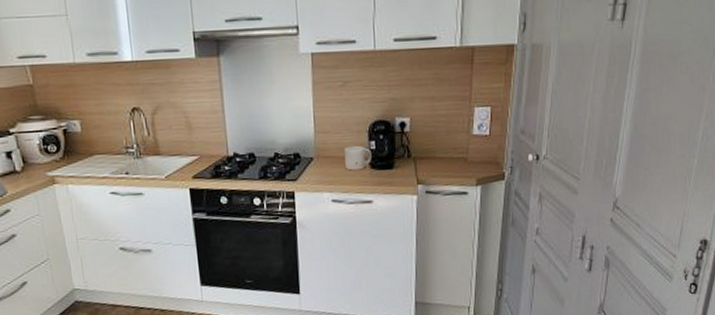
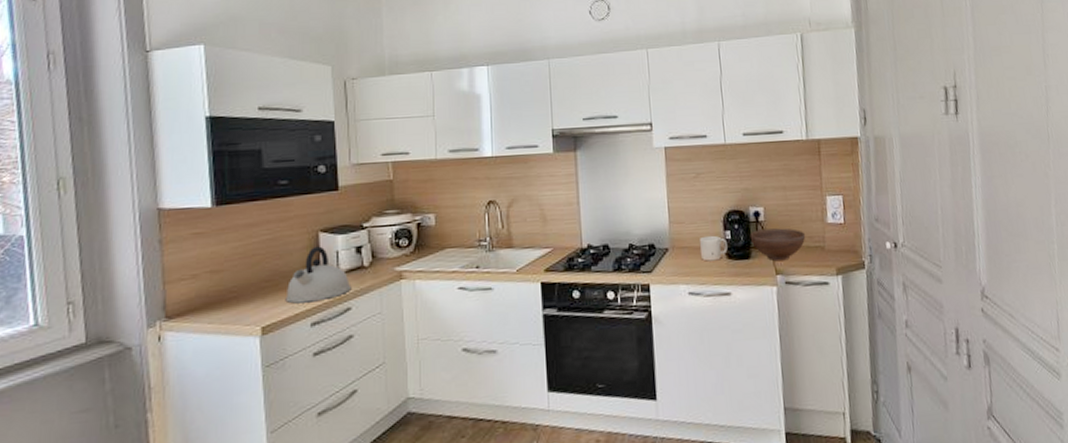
bowl: none [394,139,450,172] -> present [750,228,806,261]

